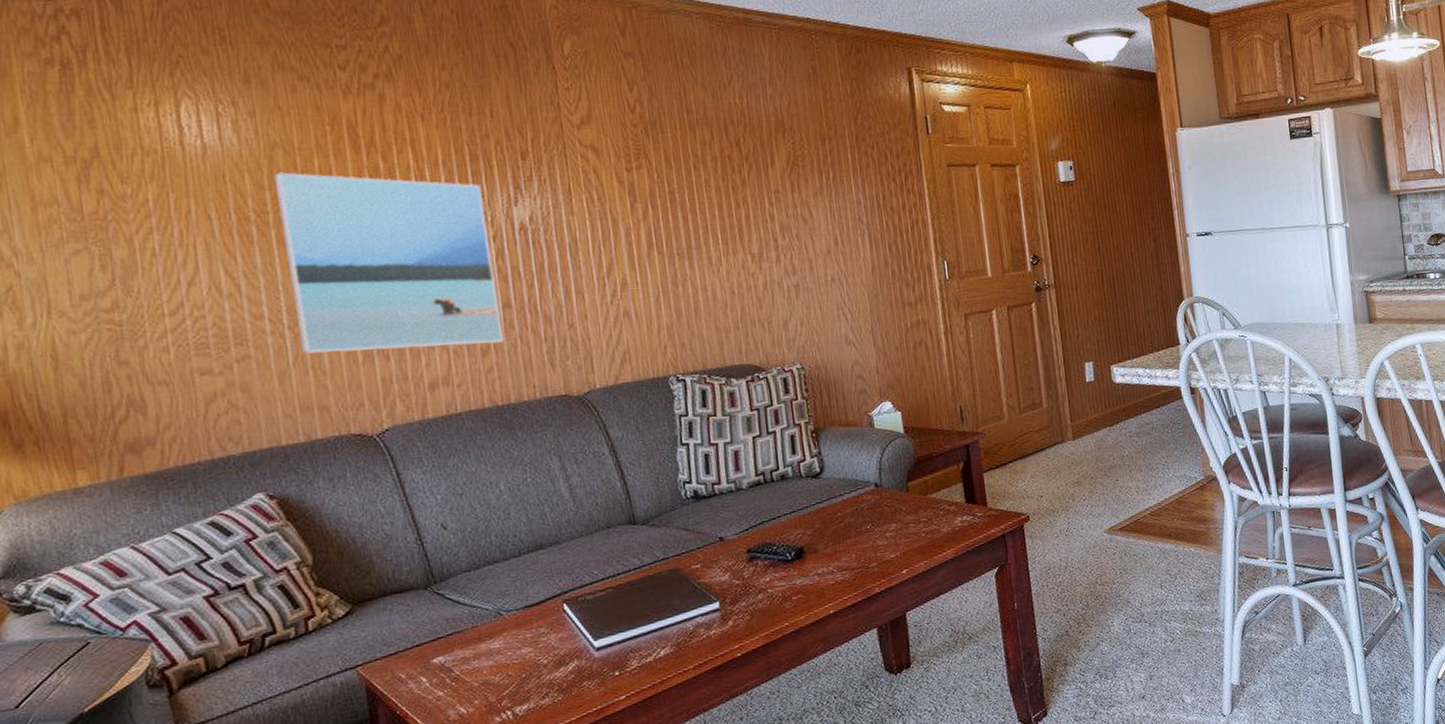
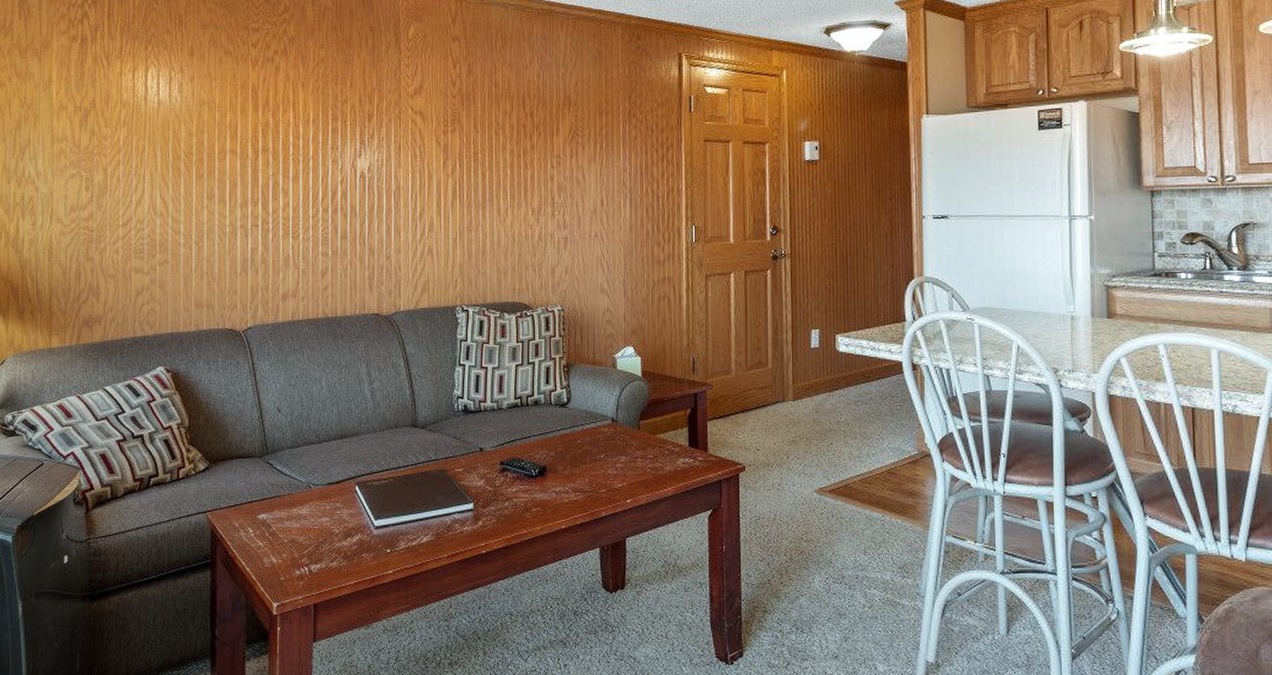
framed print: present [273,172,505,354] -> none [199,123,339,267]

